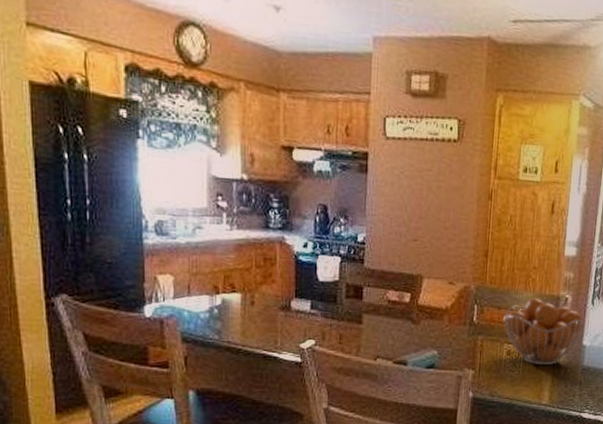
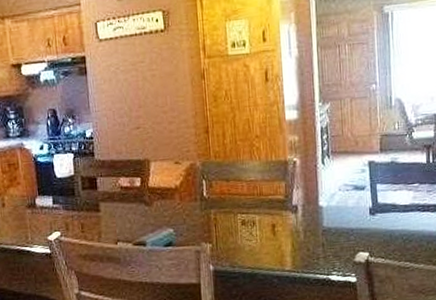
fruit basket: present [503,297,584,366] -> none [233,165,318,231]

